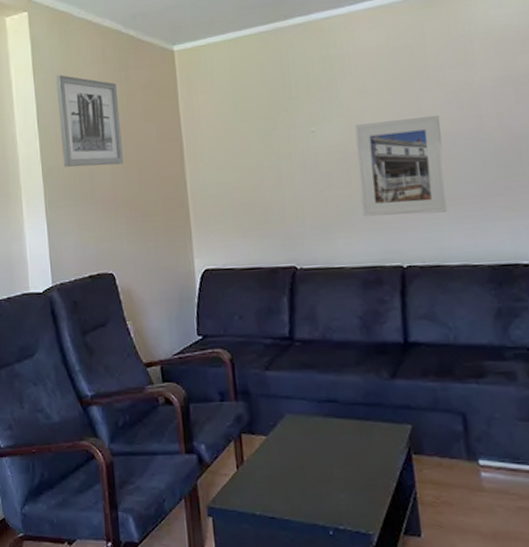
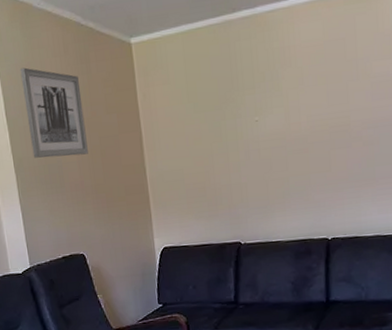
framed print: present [355,114,448,217] -> none [293,104,367,197]

